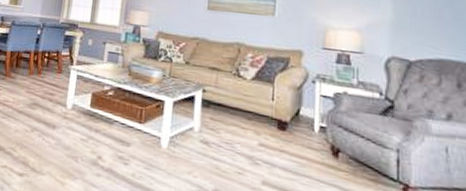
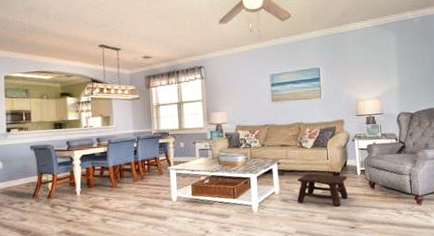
stool: none [222,113,299,171] -> present [297,173,348,207]

